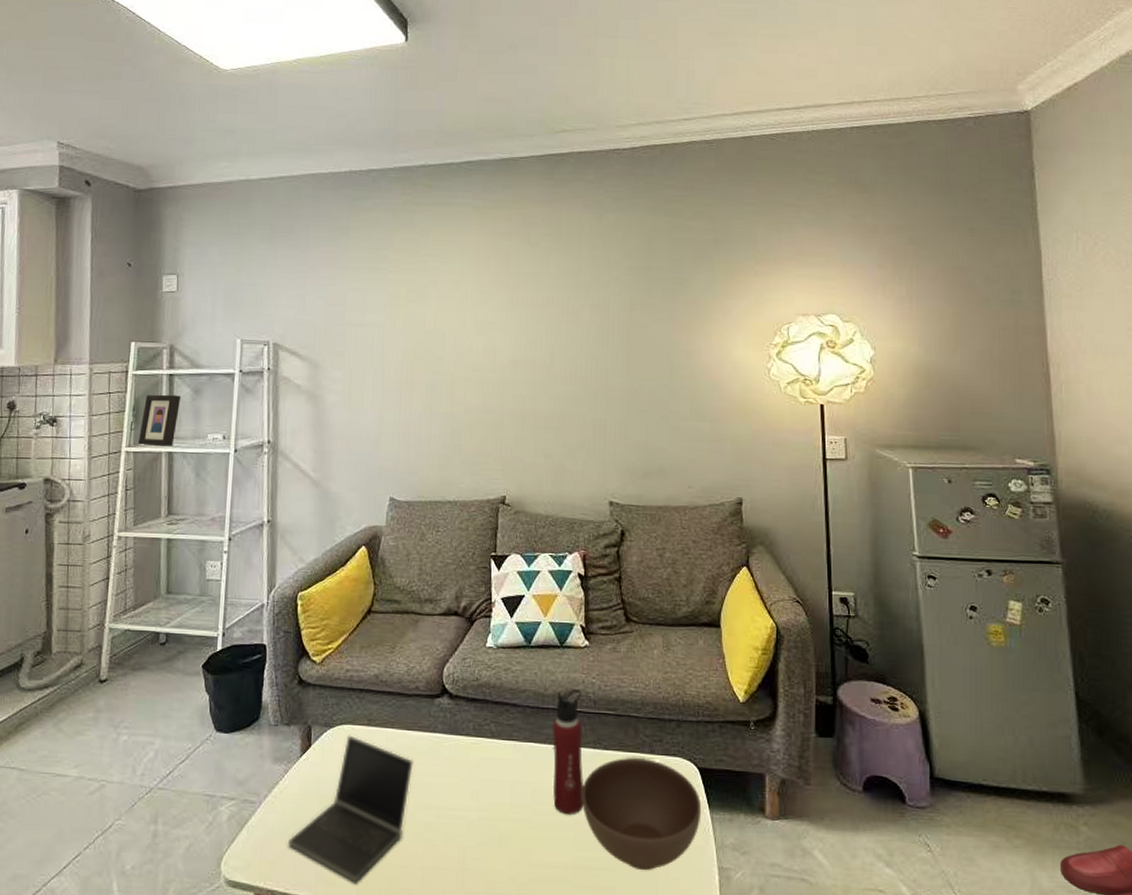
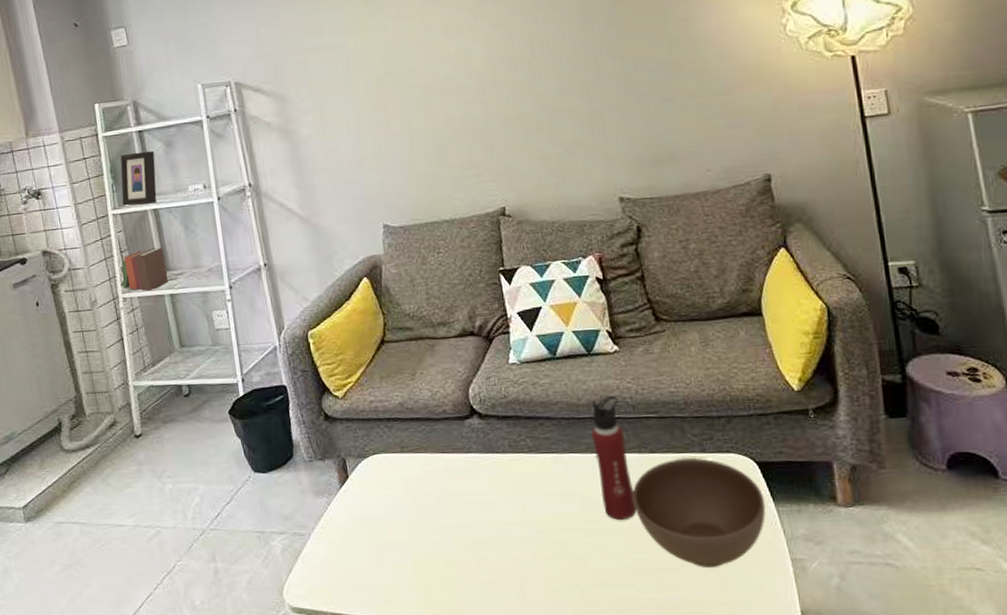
books: none [118,490,170,533] -> present [120,247,169,292]
laptop computer: present [288,735,414,883] -> none [343,463,454,601]

